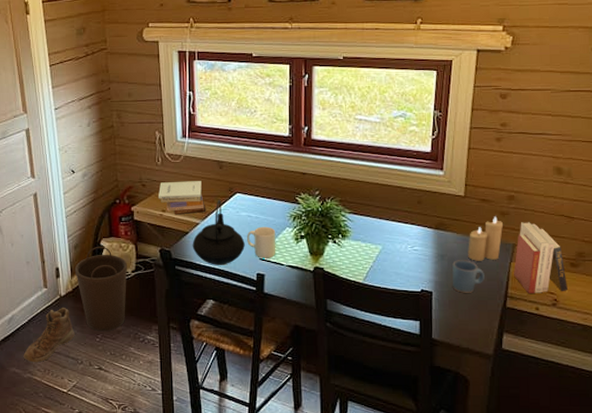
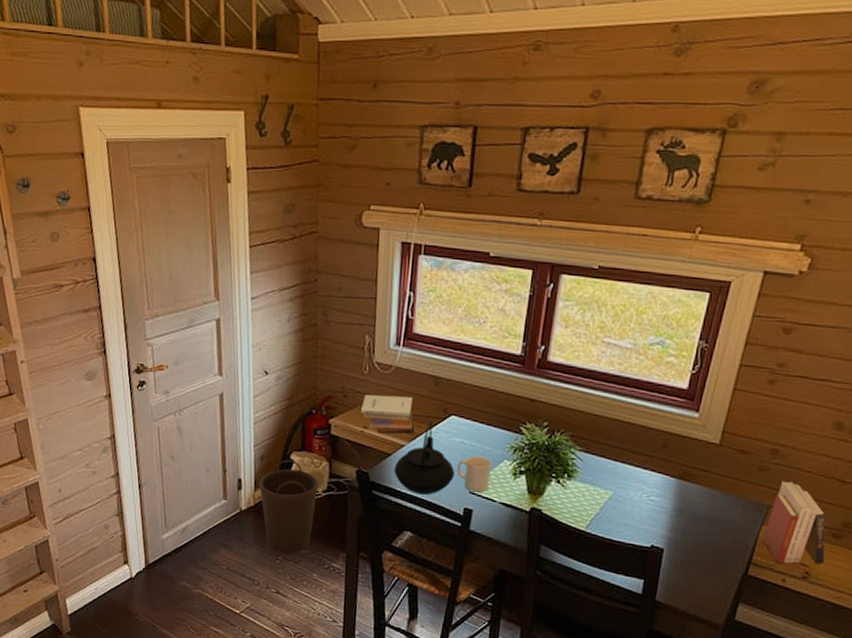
hiking boot: present [23,307,75,363] -> none [195,522,253,579]
mug: present [452,260,484,293] -> none [689,516,729,555]
candle: present [468,216,504,261] -> none [712,471,761,521]

